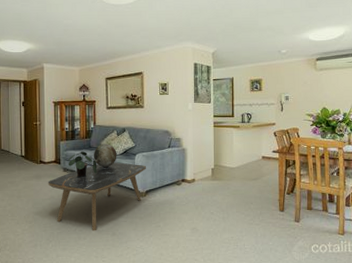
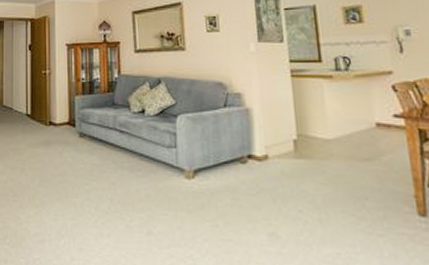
coffee table: present [48,162,147,231] -> none [59,126,194,226]
potted plant: present [68,151,97,176] -> none [85,110,124,144]
decorative globe: present [93,144,117,168] -> none [118,100,151,134]

